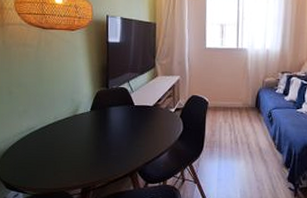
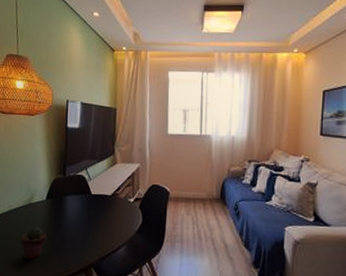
potted succulent: none [69,136,93,167] -> present [21,227,47,260]

